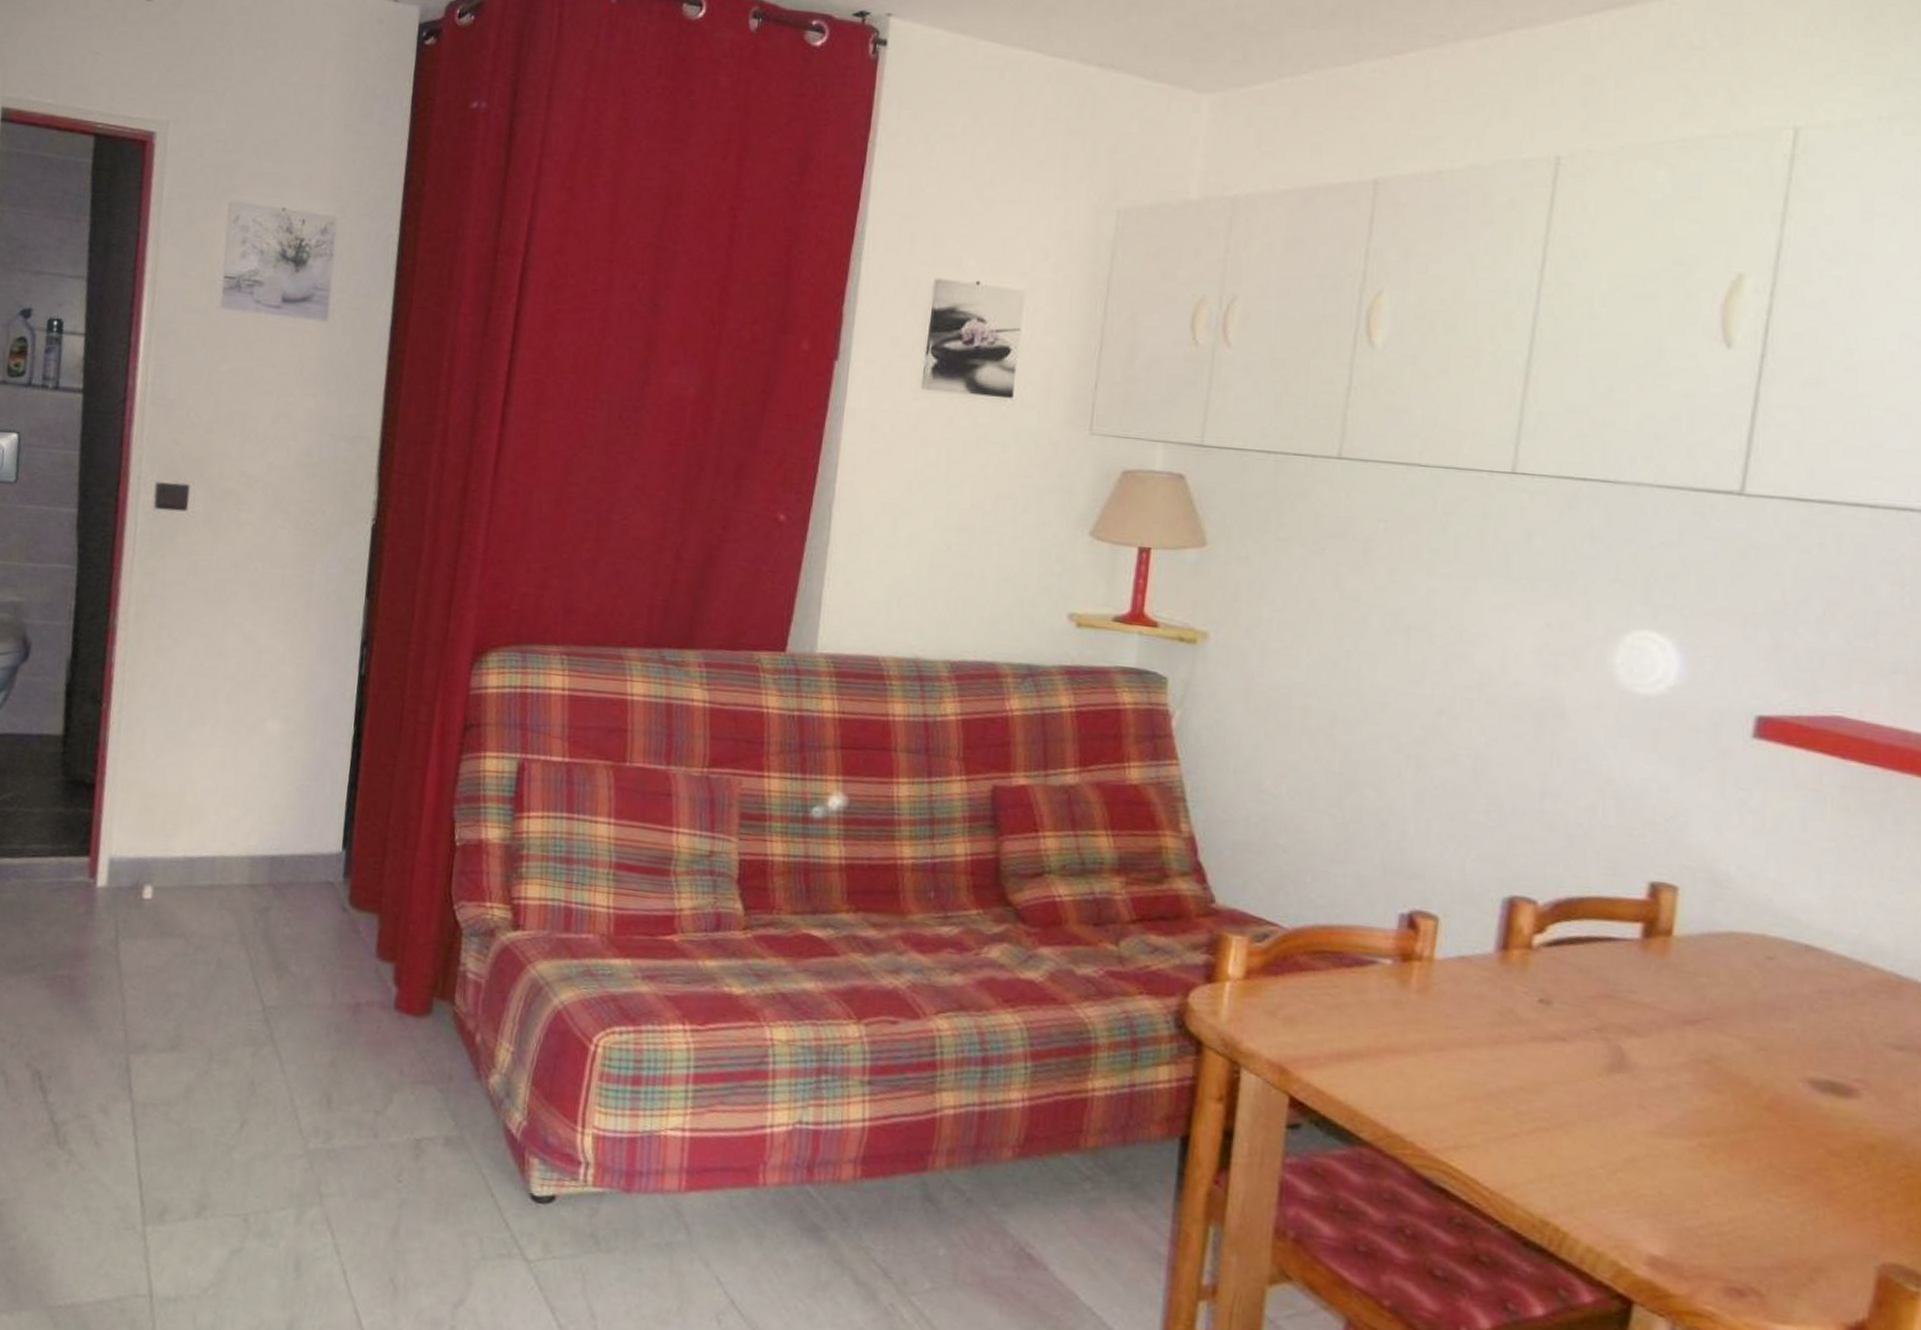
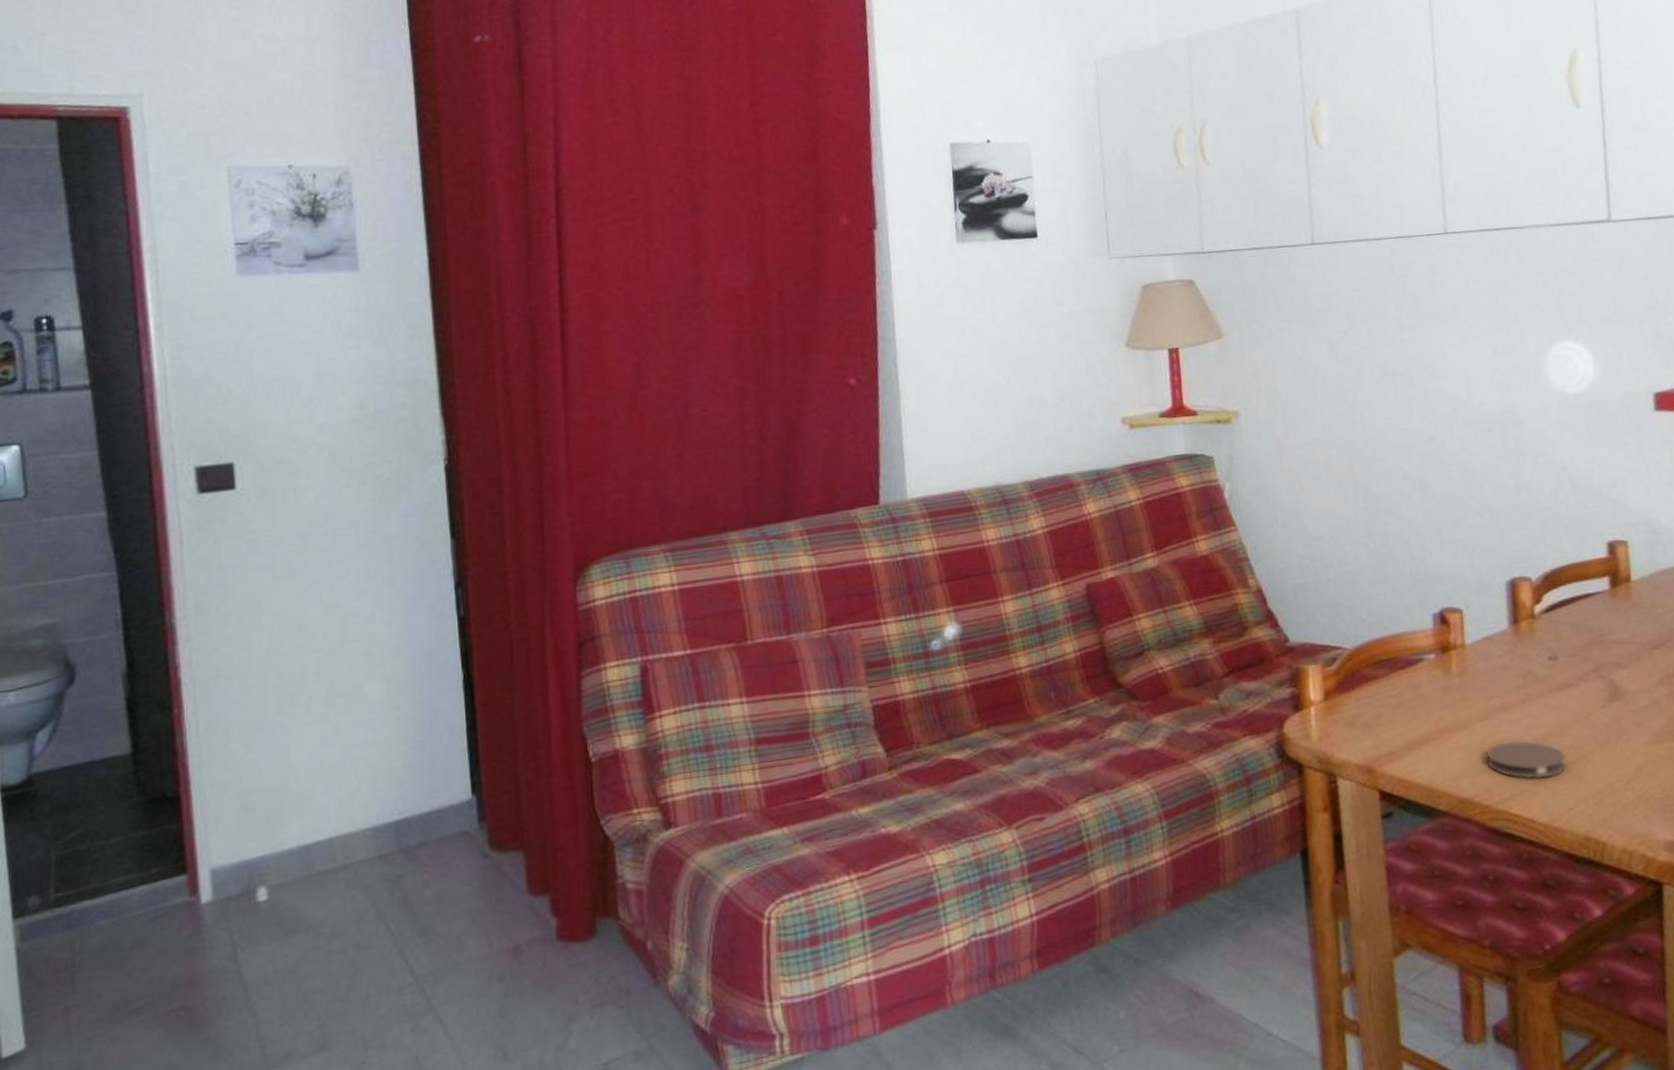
coaster: none [1432,1083,1536,1138] -> present [1487,741,1566,779]

